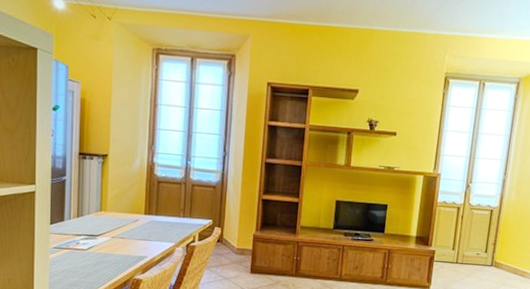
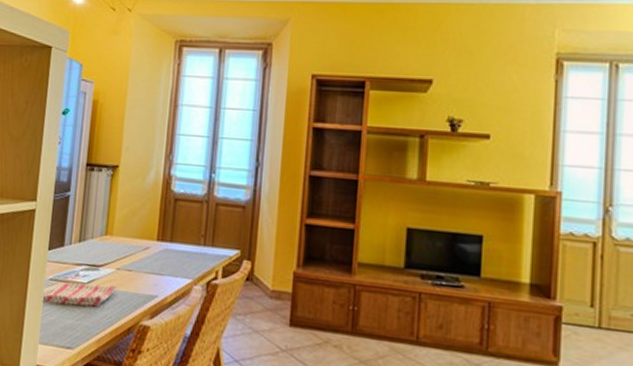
dish towel: none [47,249,112,267] -> present [41,282,117,307]

